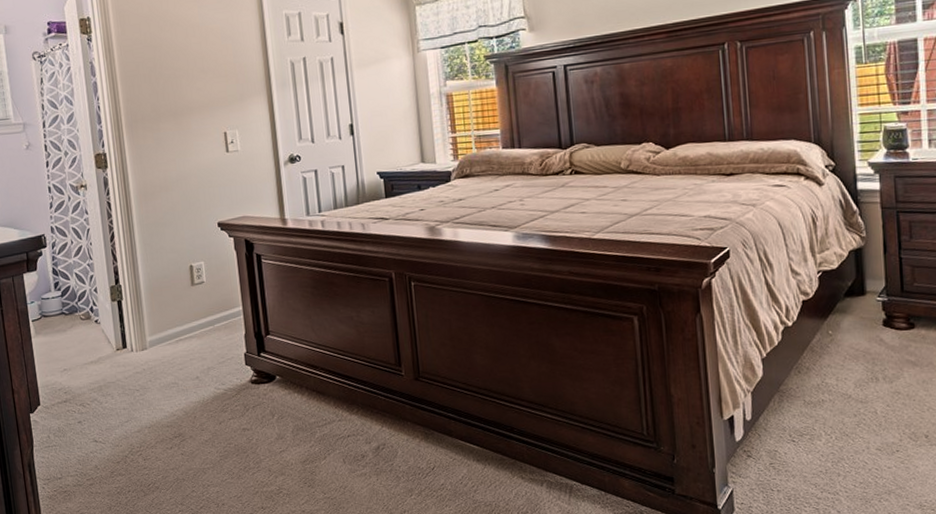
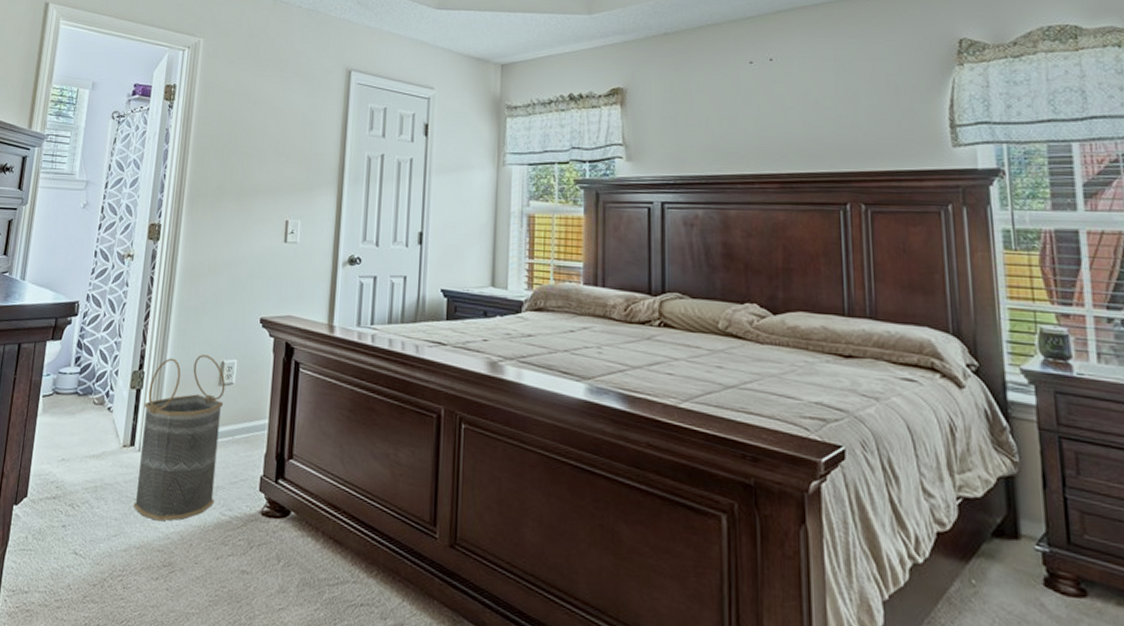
basket: none [127,262,208,404] -> present [133,354,226,522]

